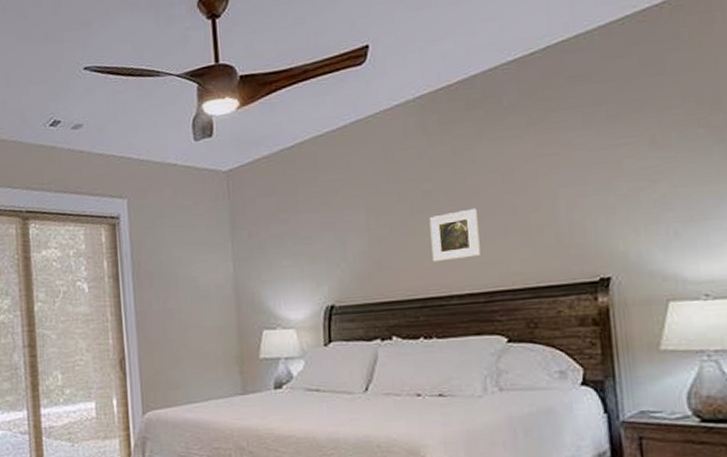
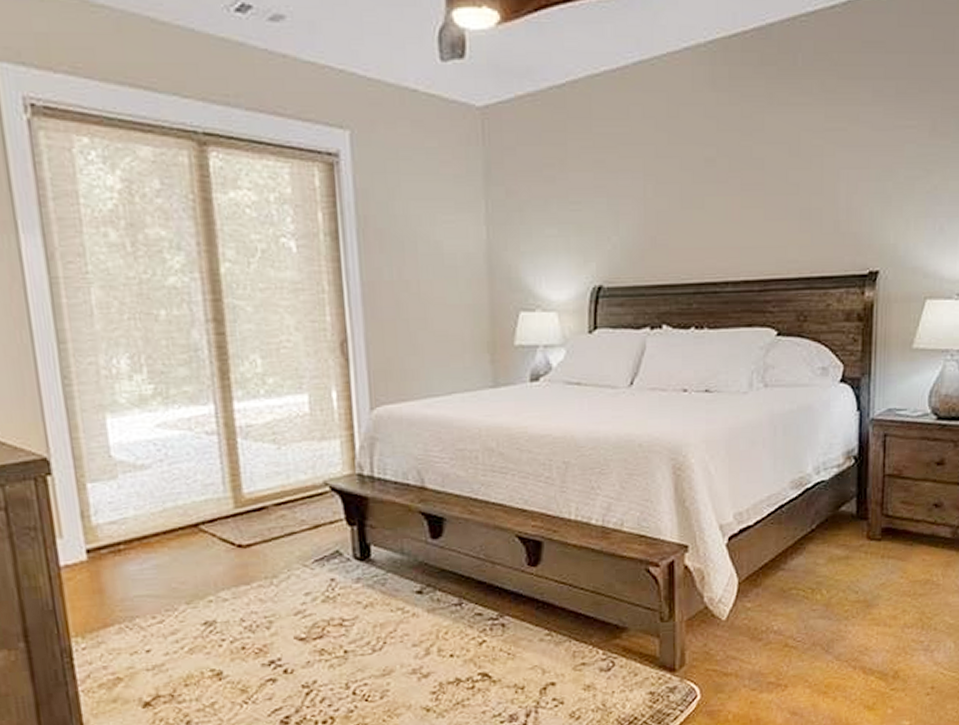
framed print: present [429,208,481,262] -> none [710,183,760,242]

